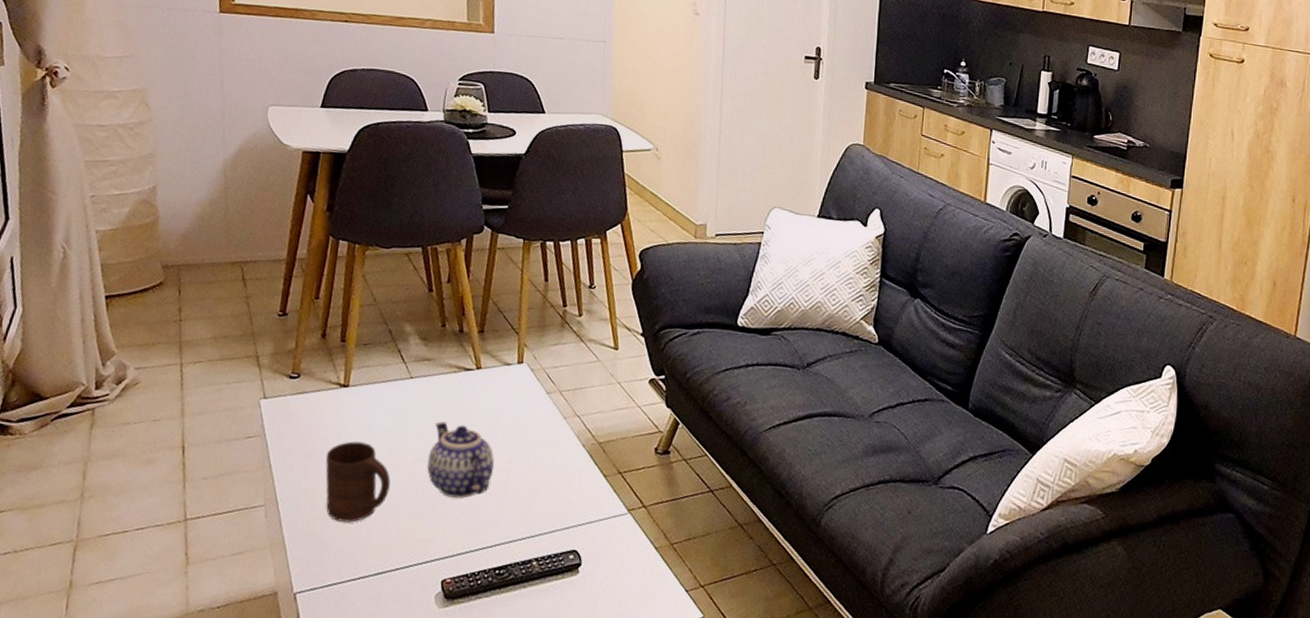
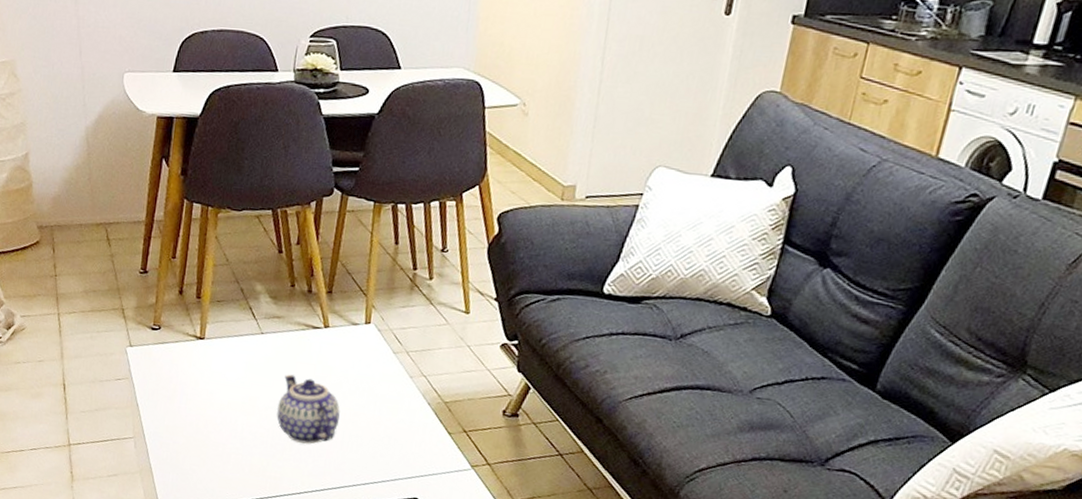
cup: present [325,441,391,523] -> none [185,387,243,458]

